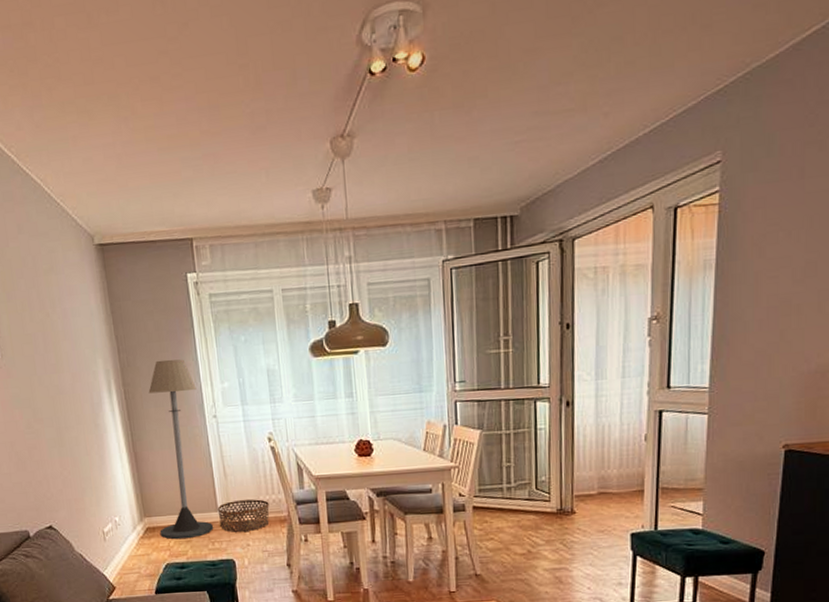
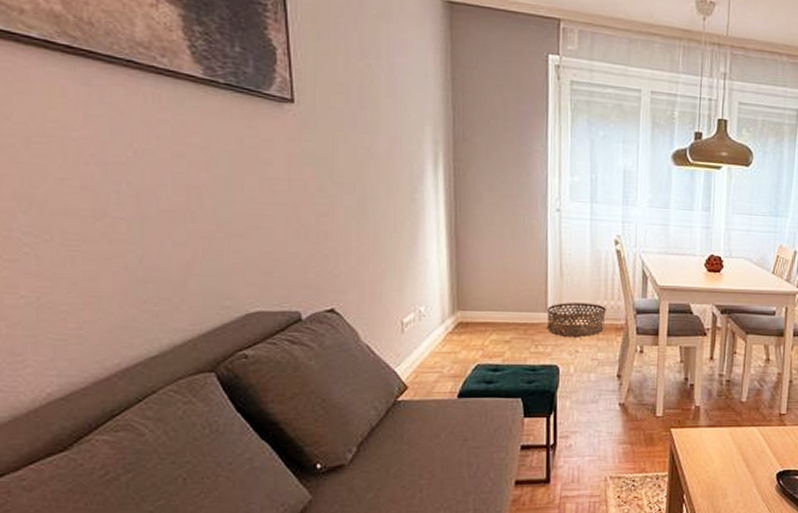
floor lamp: present [148,359,214,540] -> none [474,140,542,339]

